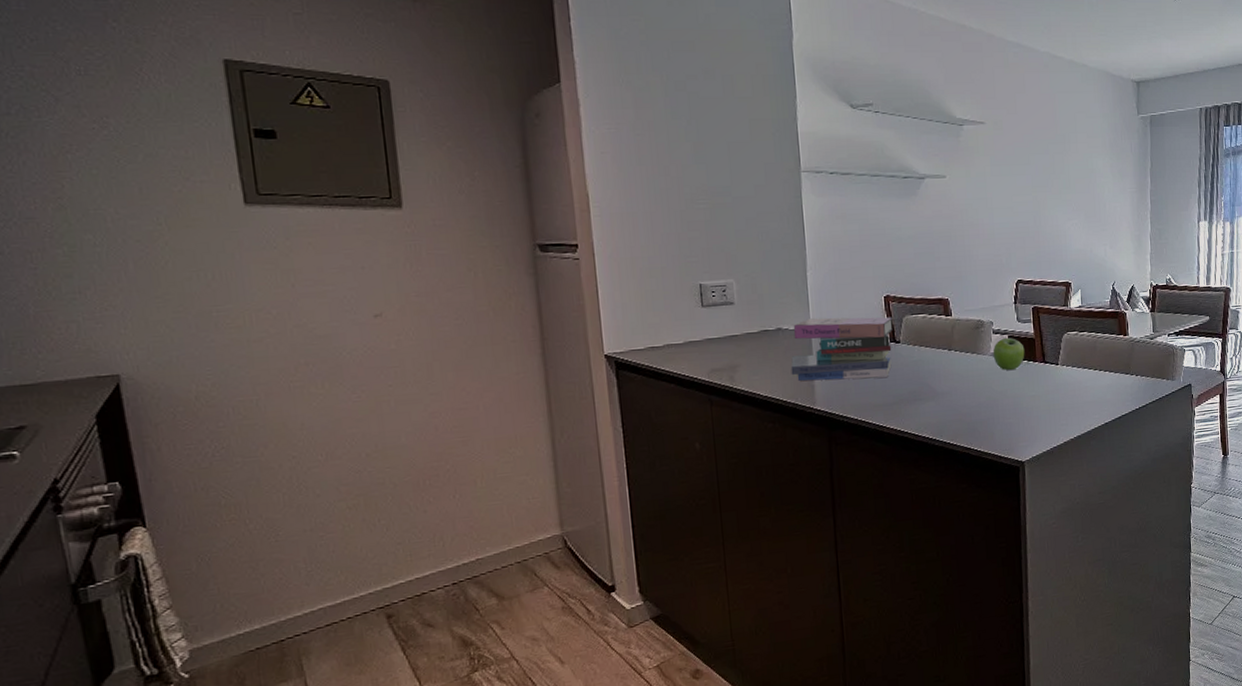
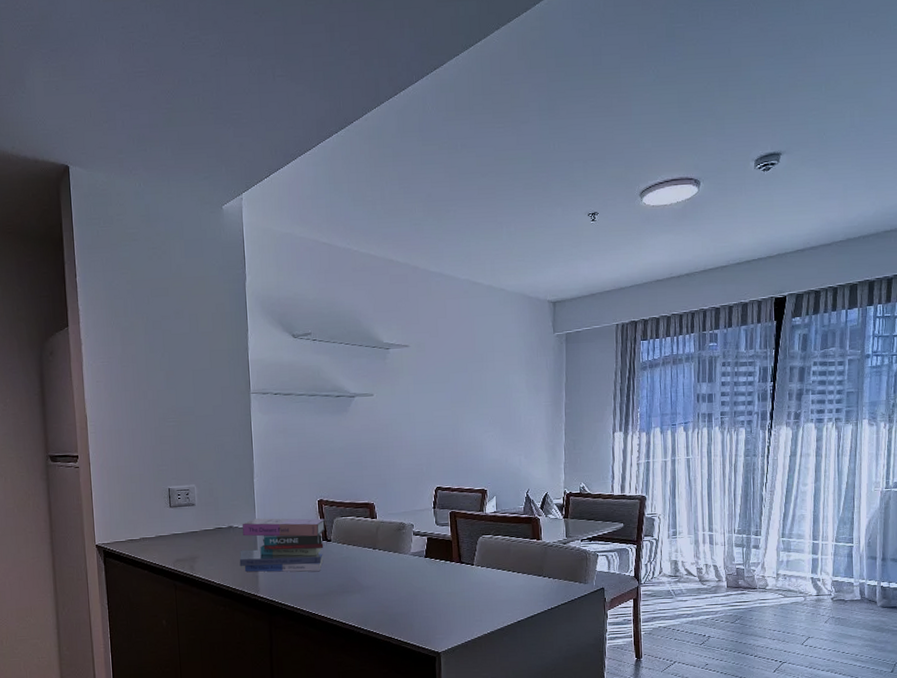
fruit: present [993,337,1025,371] -> none [413,539,443,569]

